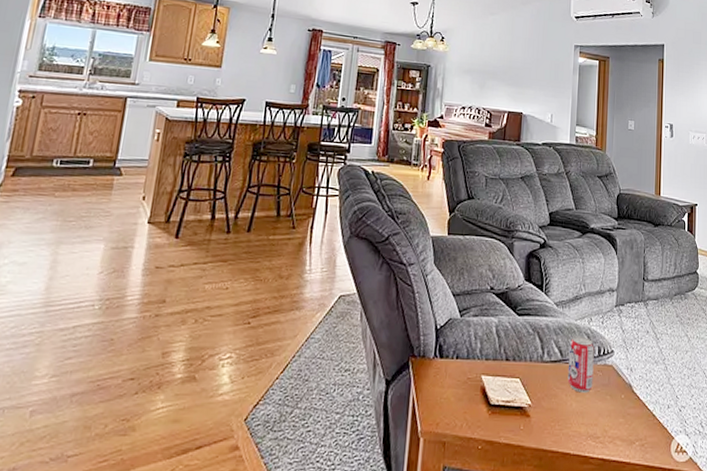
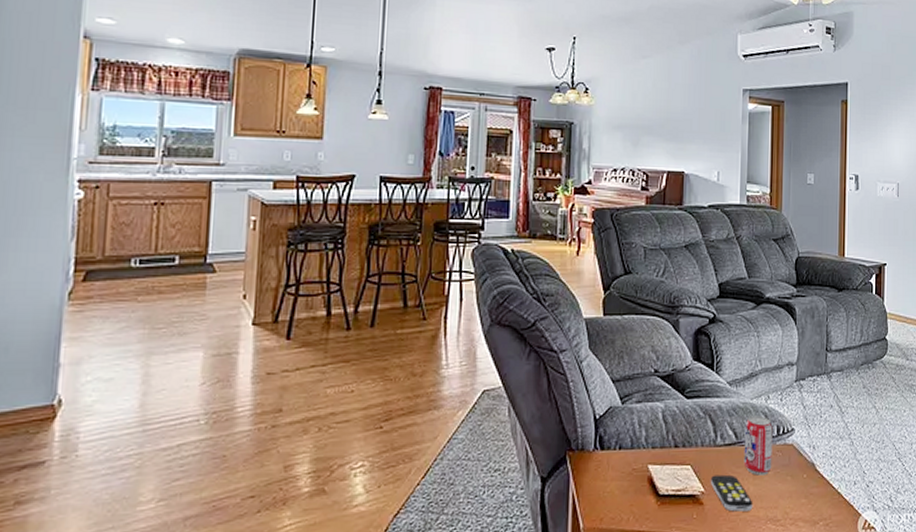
remote control: none [536,389,575,426] -> present [710,474,753,512]

